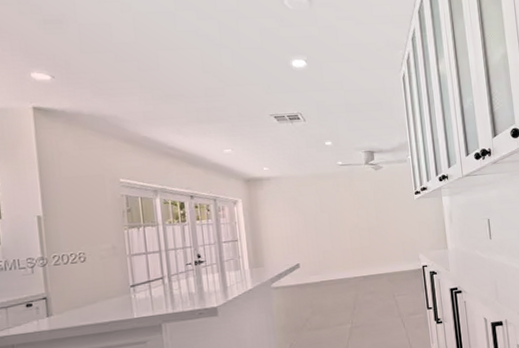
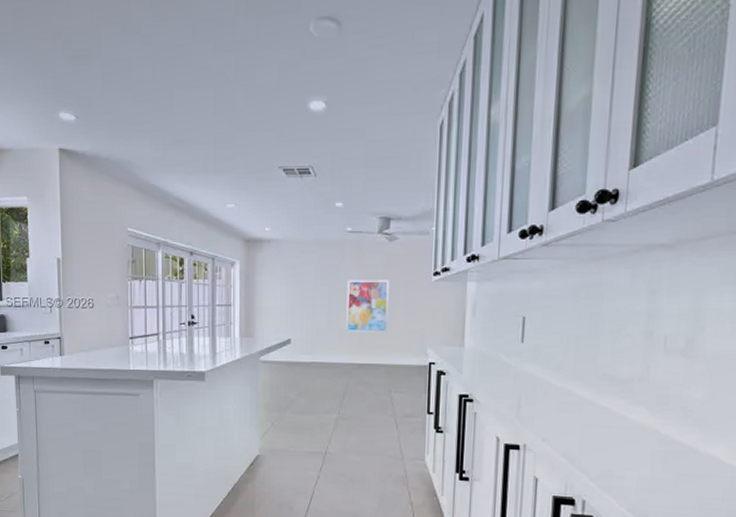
wall art: none [344,202,385,250] -> present [346,279,390,333]

